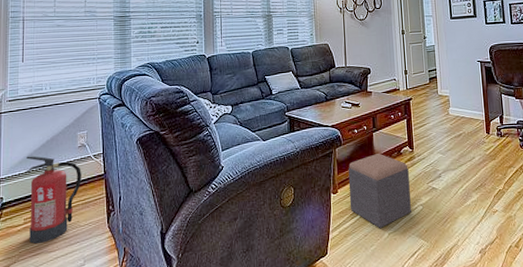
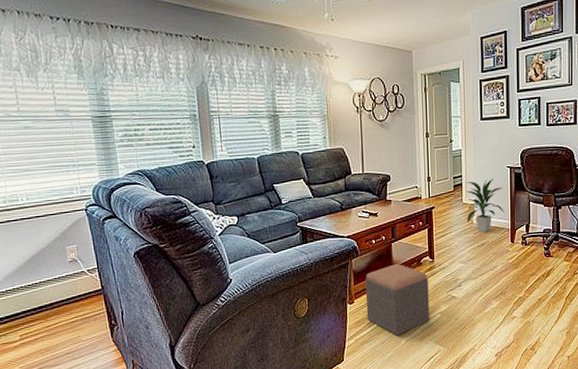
fire extinguisher: present [26,156,81,244] -> none [11,271,78,359]
indoor plant: none [440,71,479,123] -> present [466,178,505,232]

